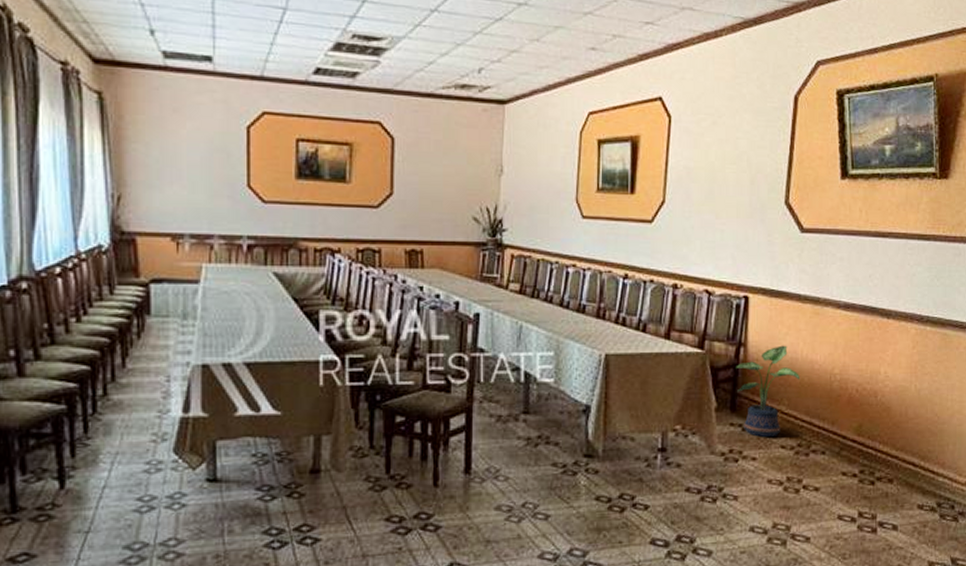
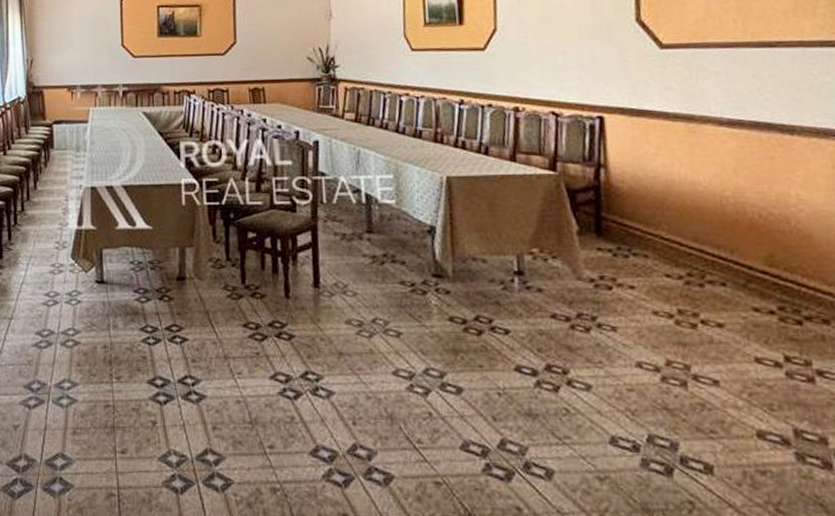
potted plant: present [736,345,801,438] -> none [597,166,681,265]

